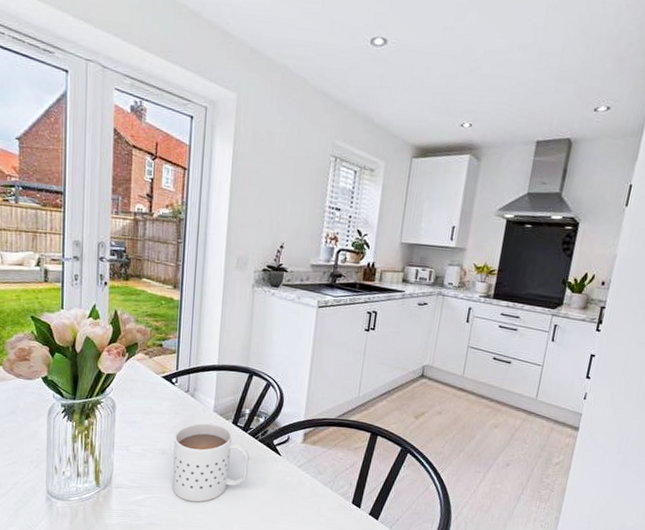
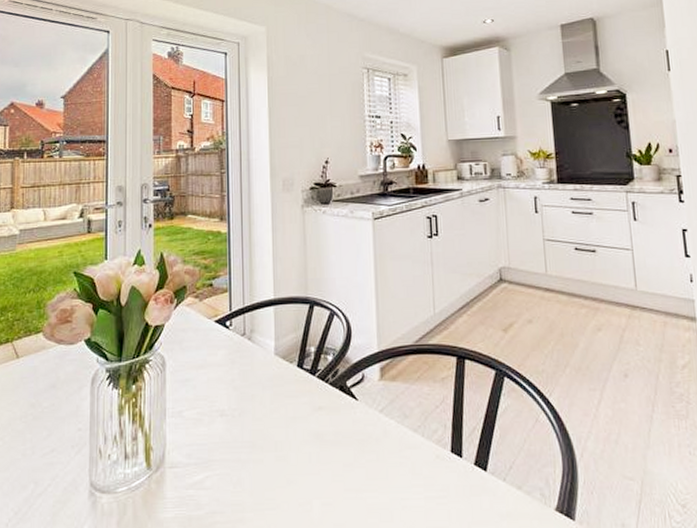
mug: present [172,422,249,502] -> none [233,369,322,475]

